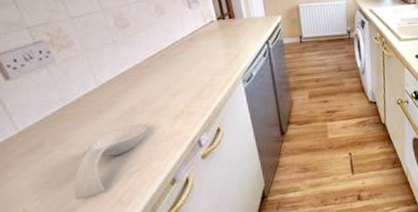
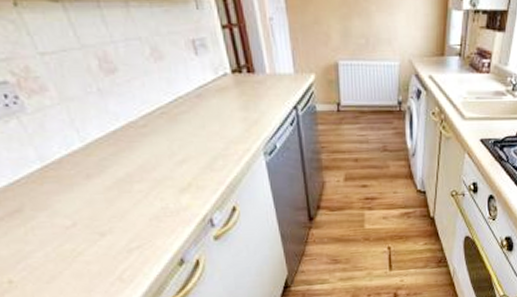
spoon rest: present [73,123,148,201] -> none [64,193,149,275]

